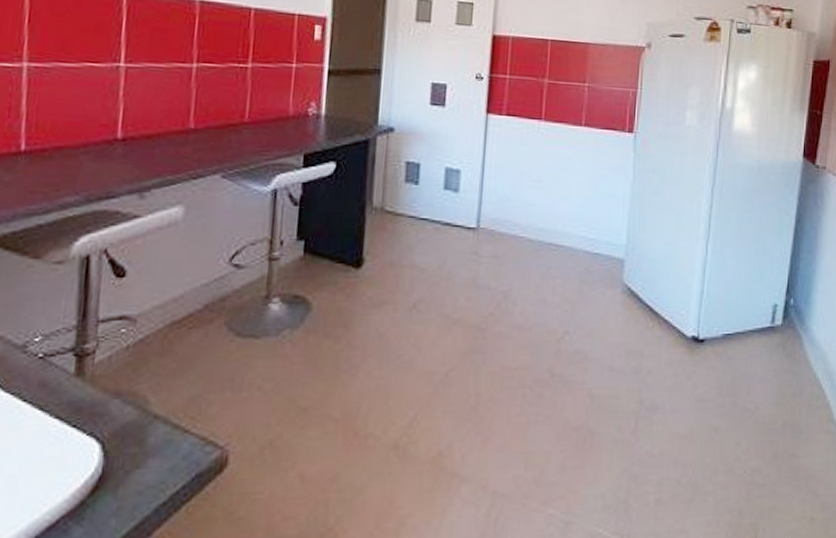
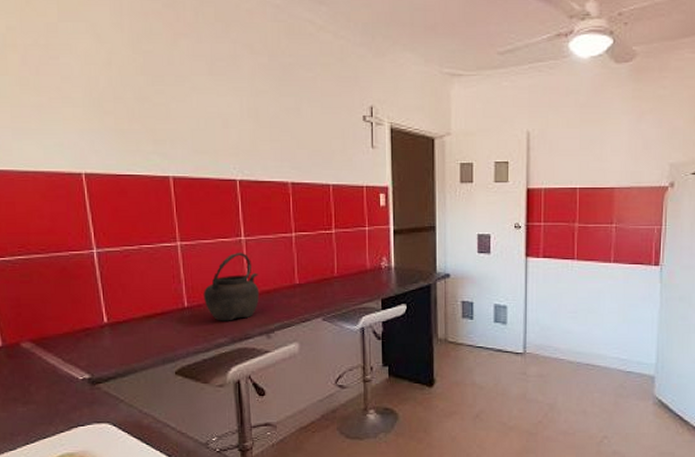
kettle: none [50,82,139,173] -> present [203,252,260,321]

